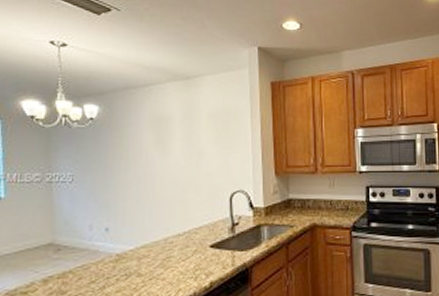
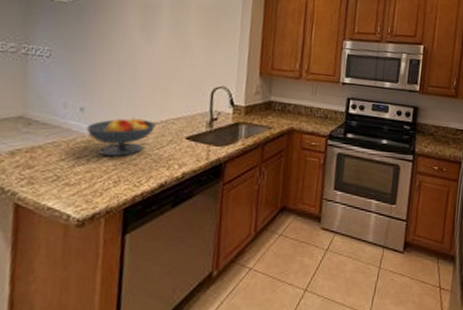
fruit bowl: none [113,230,179,273] -> present [86,116,155,156]

